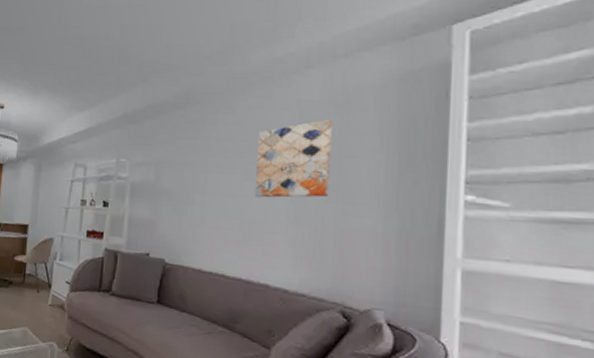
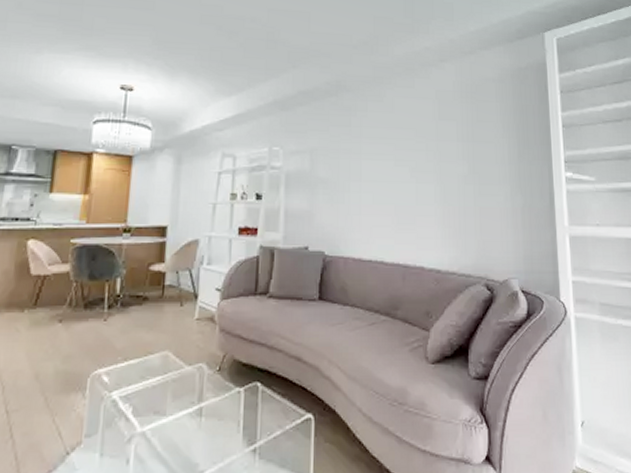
wall art: present [255,119,333,198] -> none [406,107,468,182]

